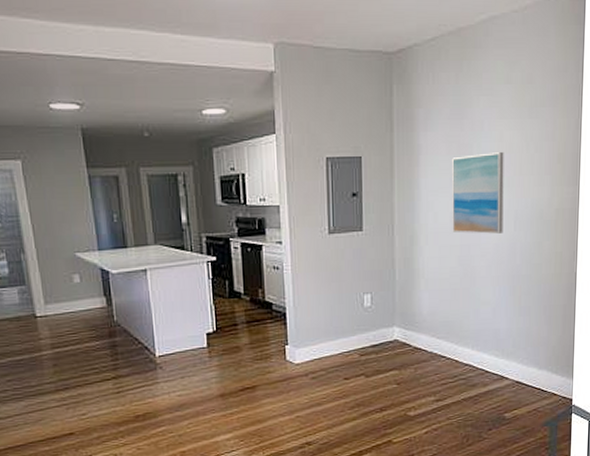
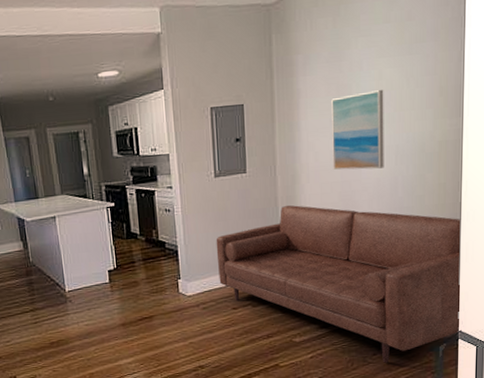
sofa: none [328,267,576,439] -> present [216,205,461,363]

